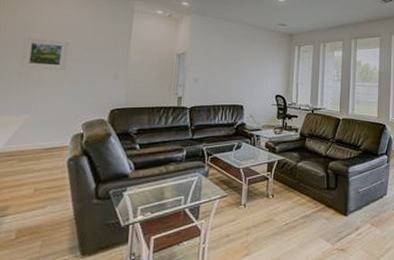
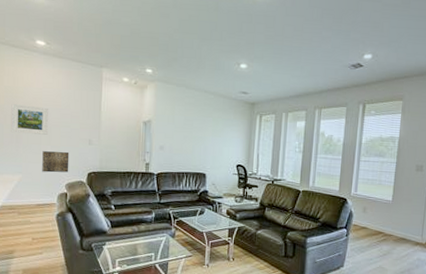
wall art: none [55,87,90,111] -> present [42,151,70,173]

